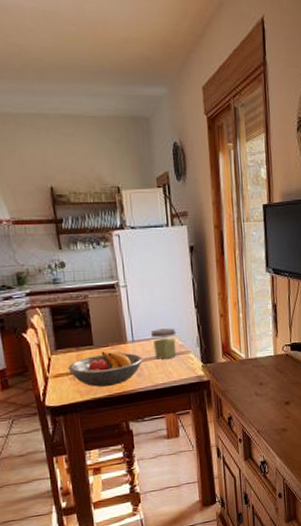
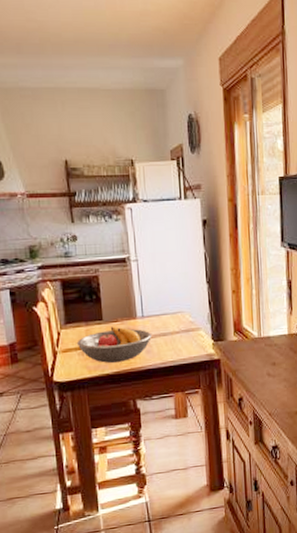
jar: present [151,328,177,359] -> none [161,304,187,336]

